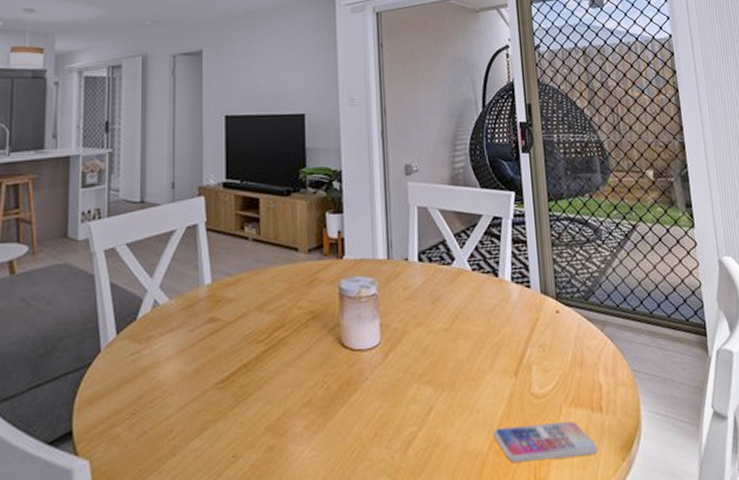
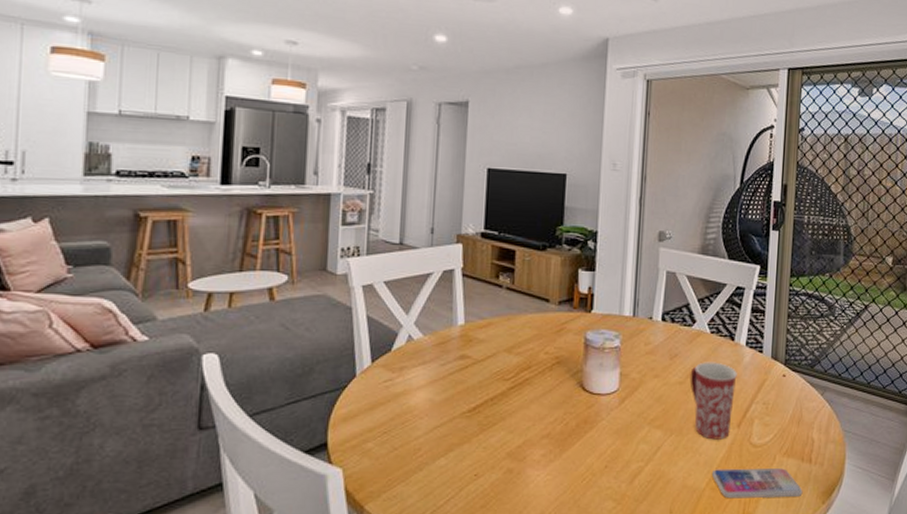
mug: none [455,302,508,394] -> present [690,362,737,440]

